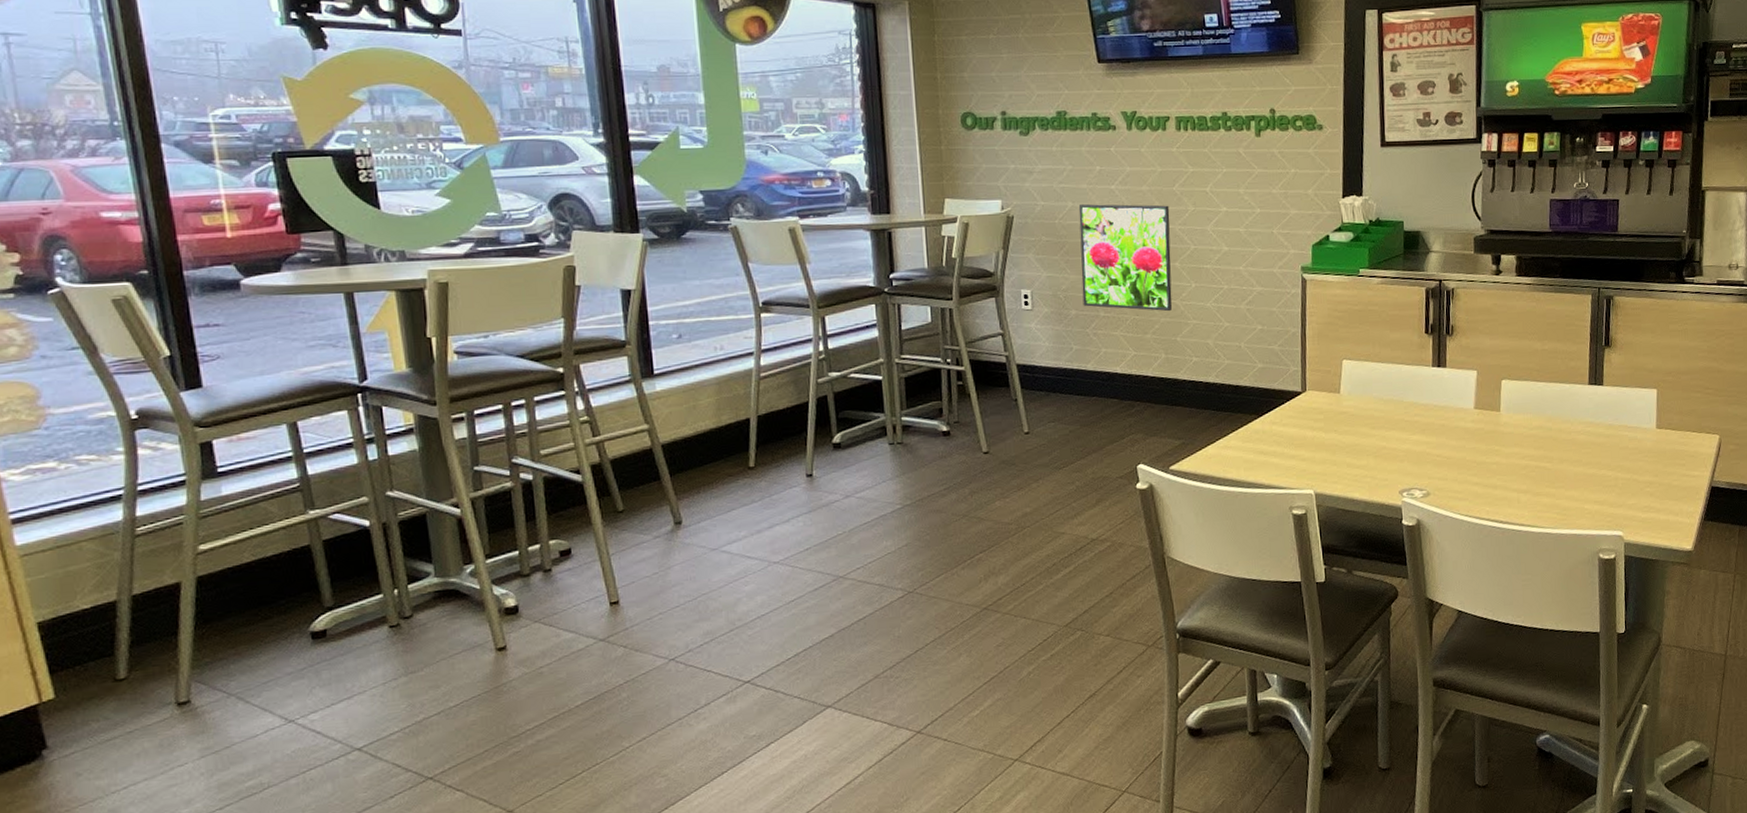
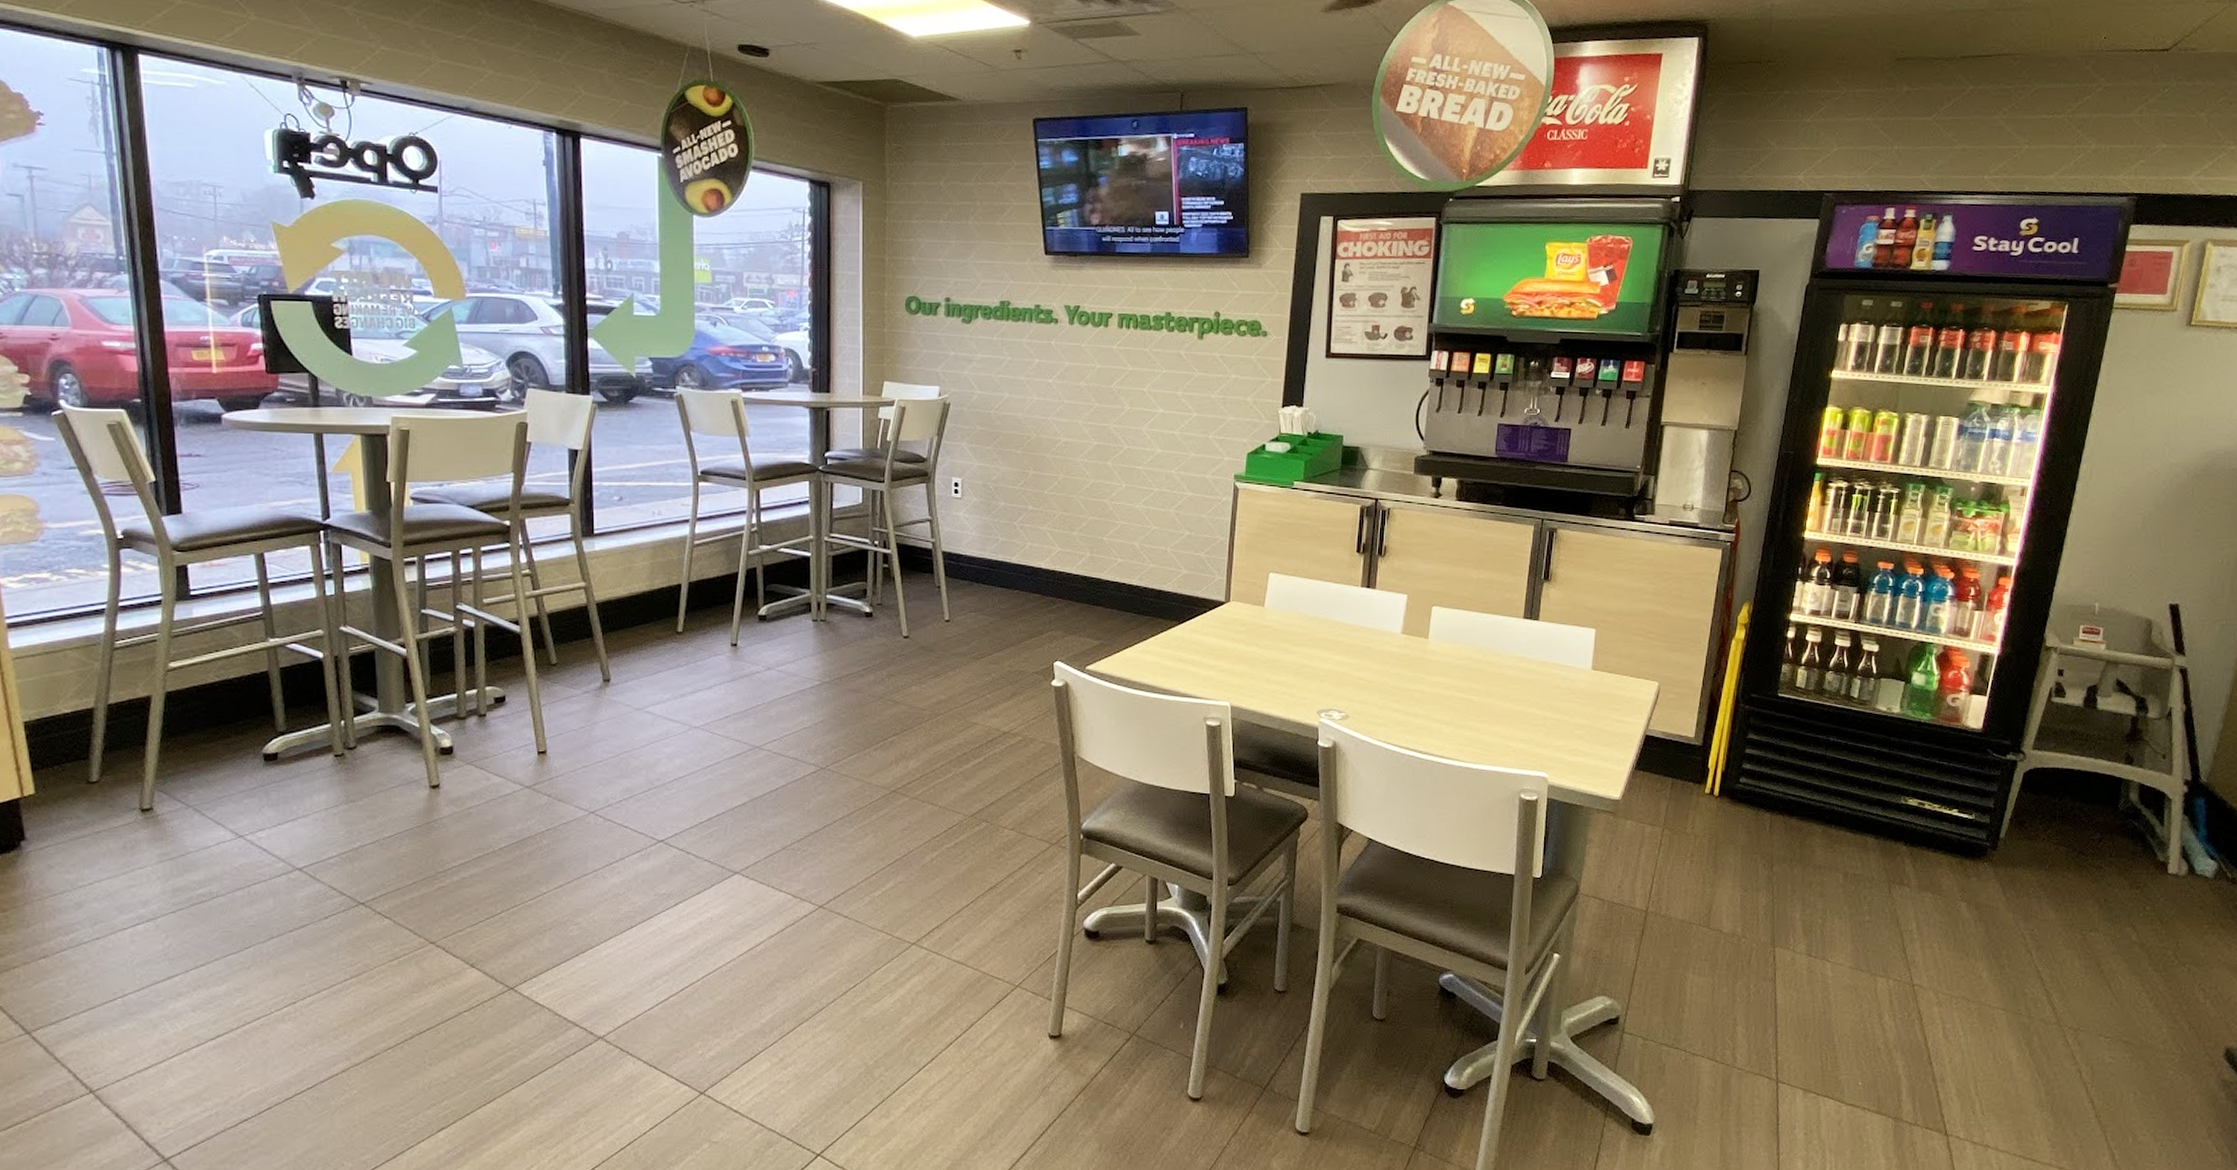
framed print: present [1078,203,1172,312] -> none [1012,395,1106,510]

